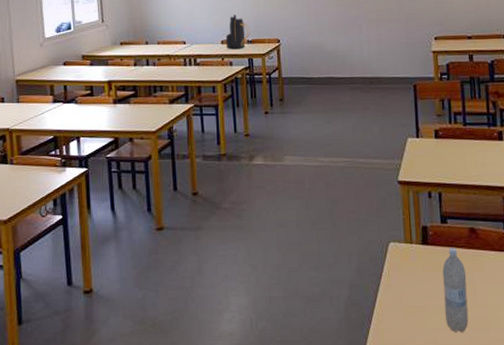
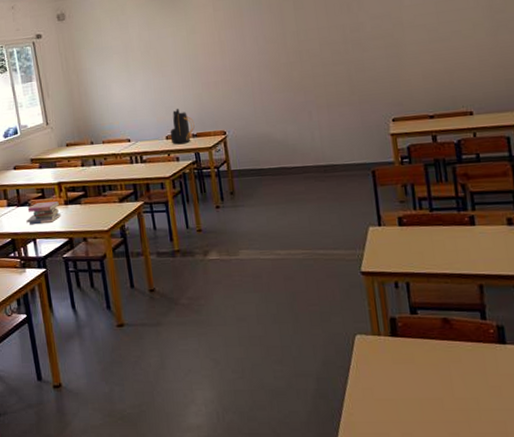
books: none [71,100,109,122] -> present [26,201,61,224]
water bottle: present [442,247,469,332] -> none [414,338,447,425]

